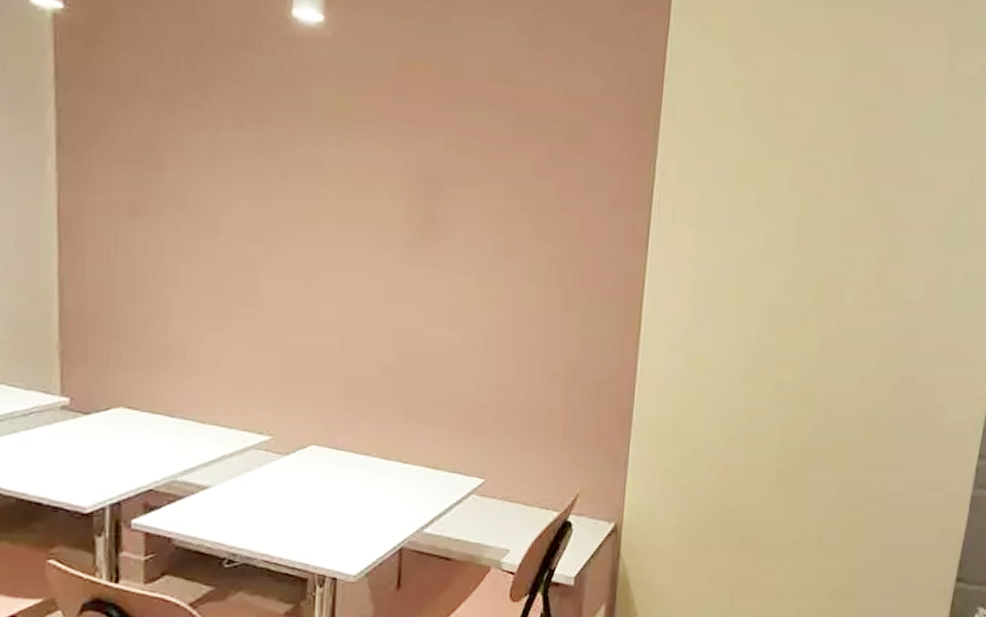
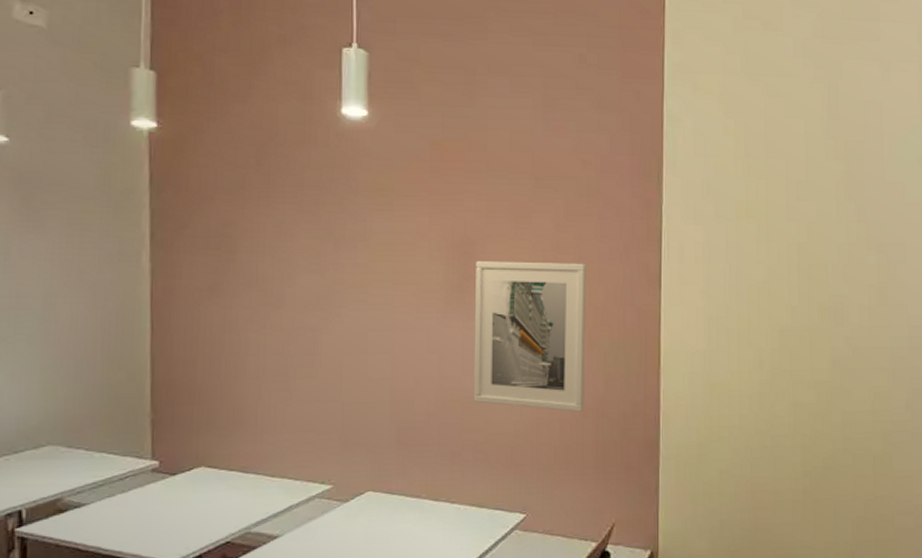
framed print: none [433,203,568,376] -> present [473,261,587,412]

